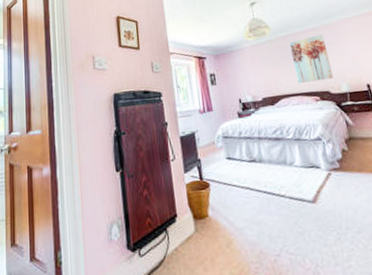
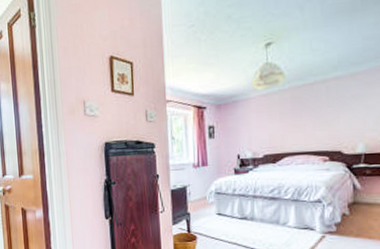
wall art: present [289,34,334,83] -> none [305,85,350,141]

